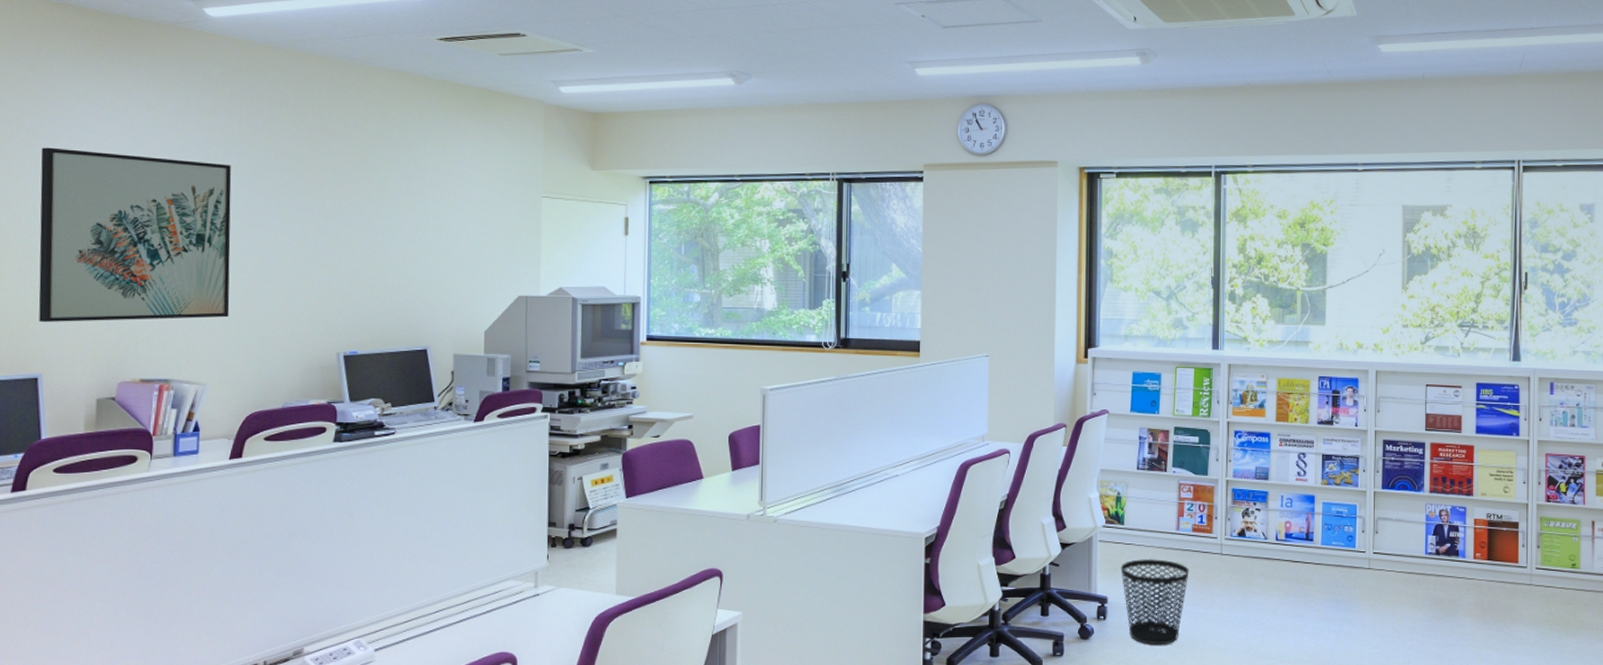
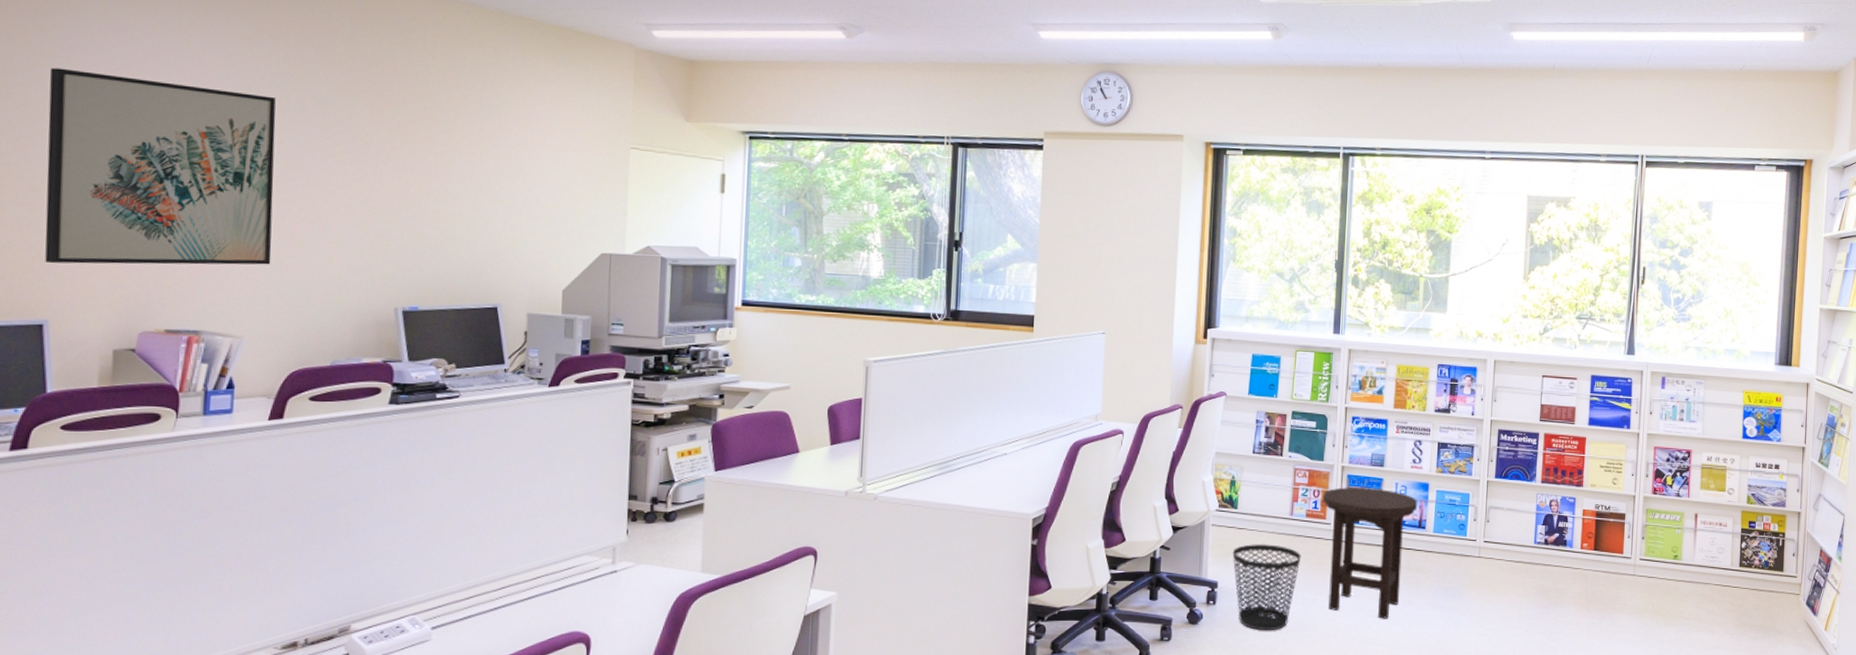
stool: none [1209,501,1304,632] -> present [1323,487,1418,619]

